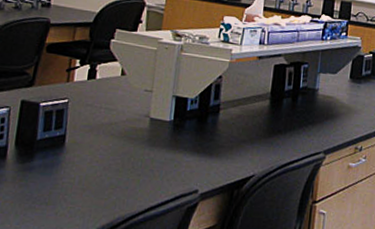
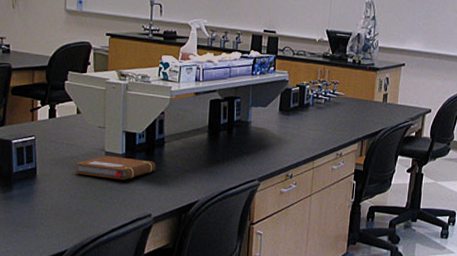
notebook: none [112,123,209,150] -> present [75,156,156,180]

